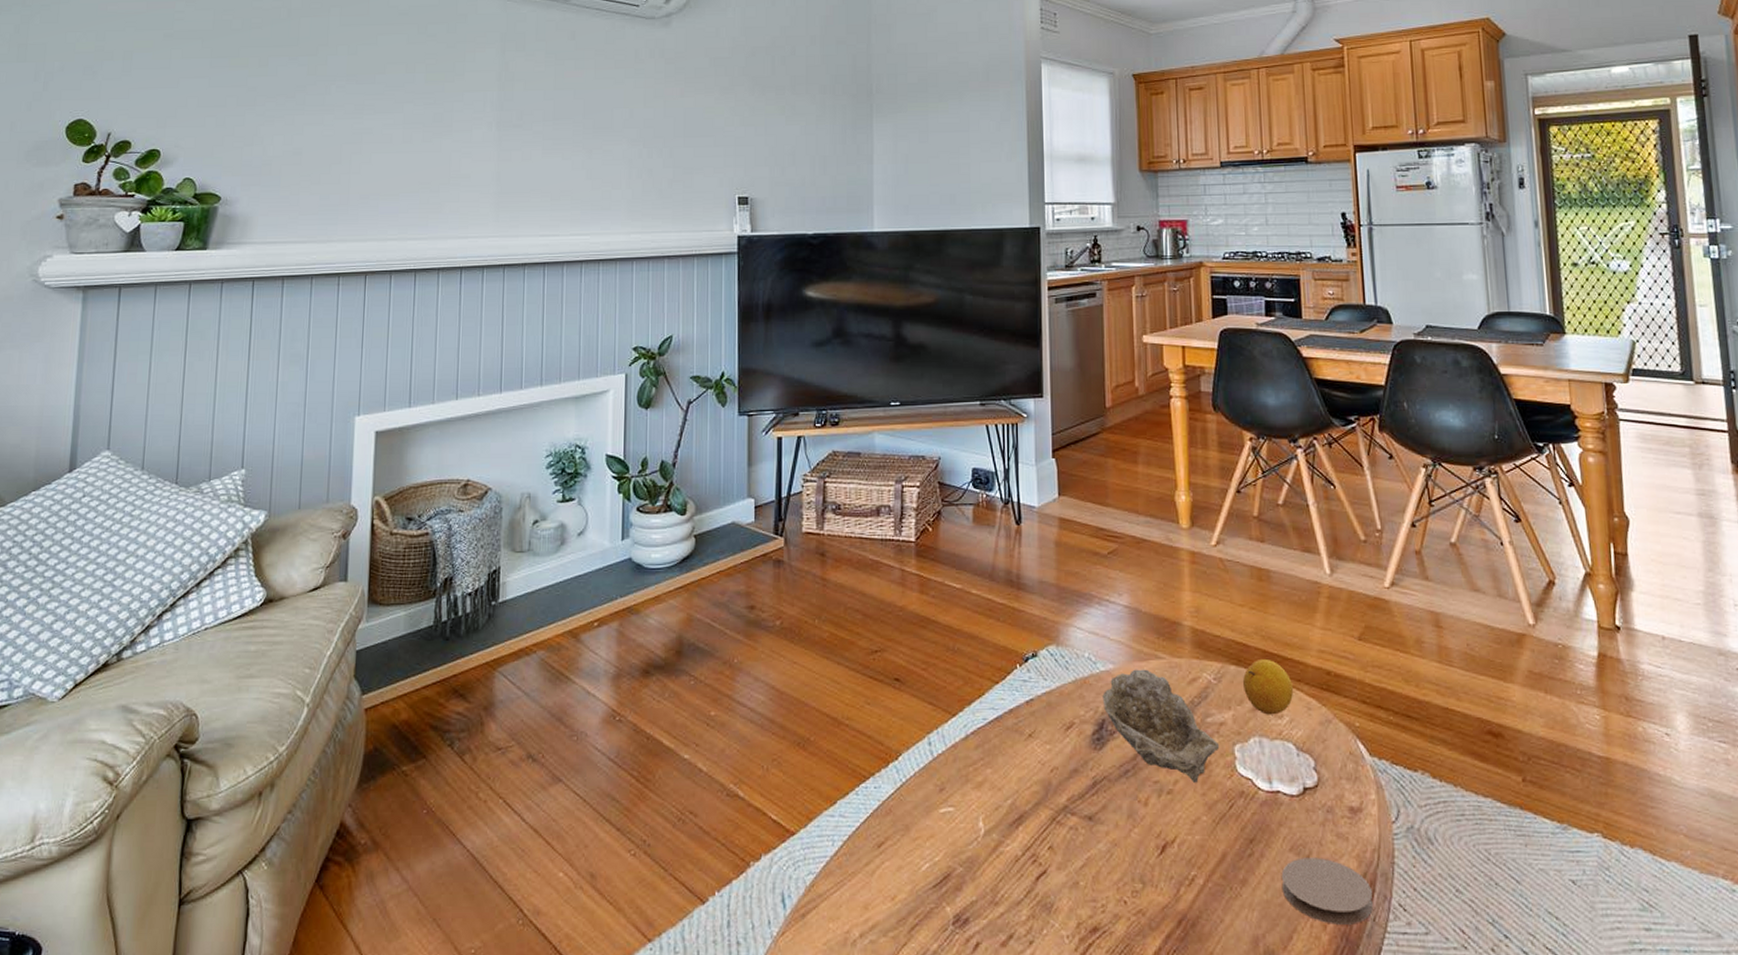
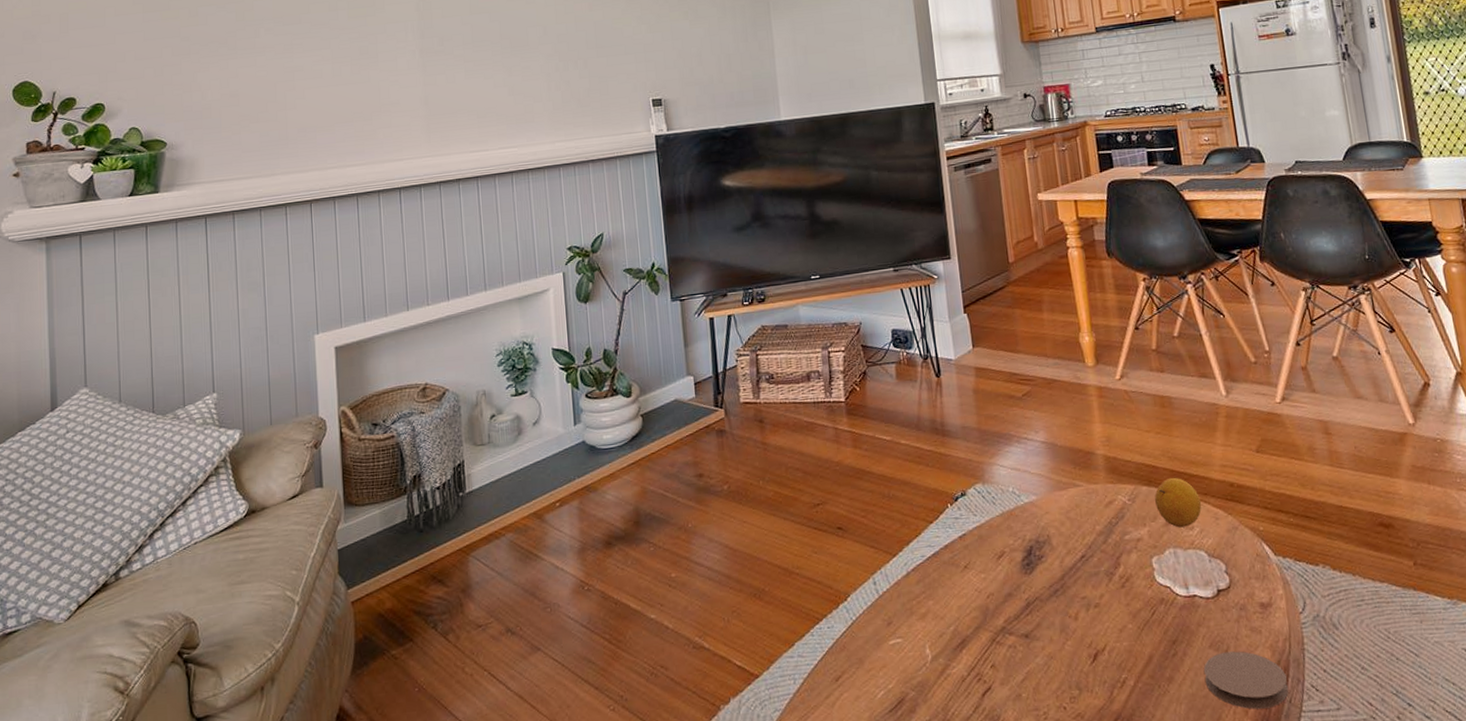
decorative bowl: present [1102,669,1220,783] -> none [1028,497,1139,595]

